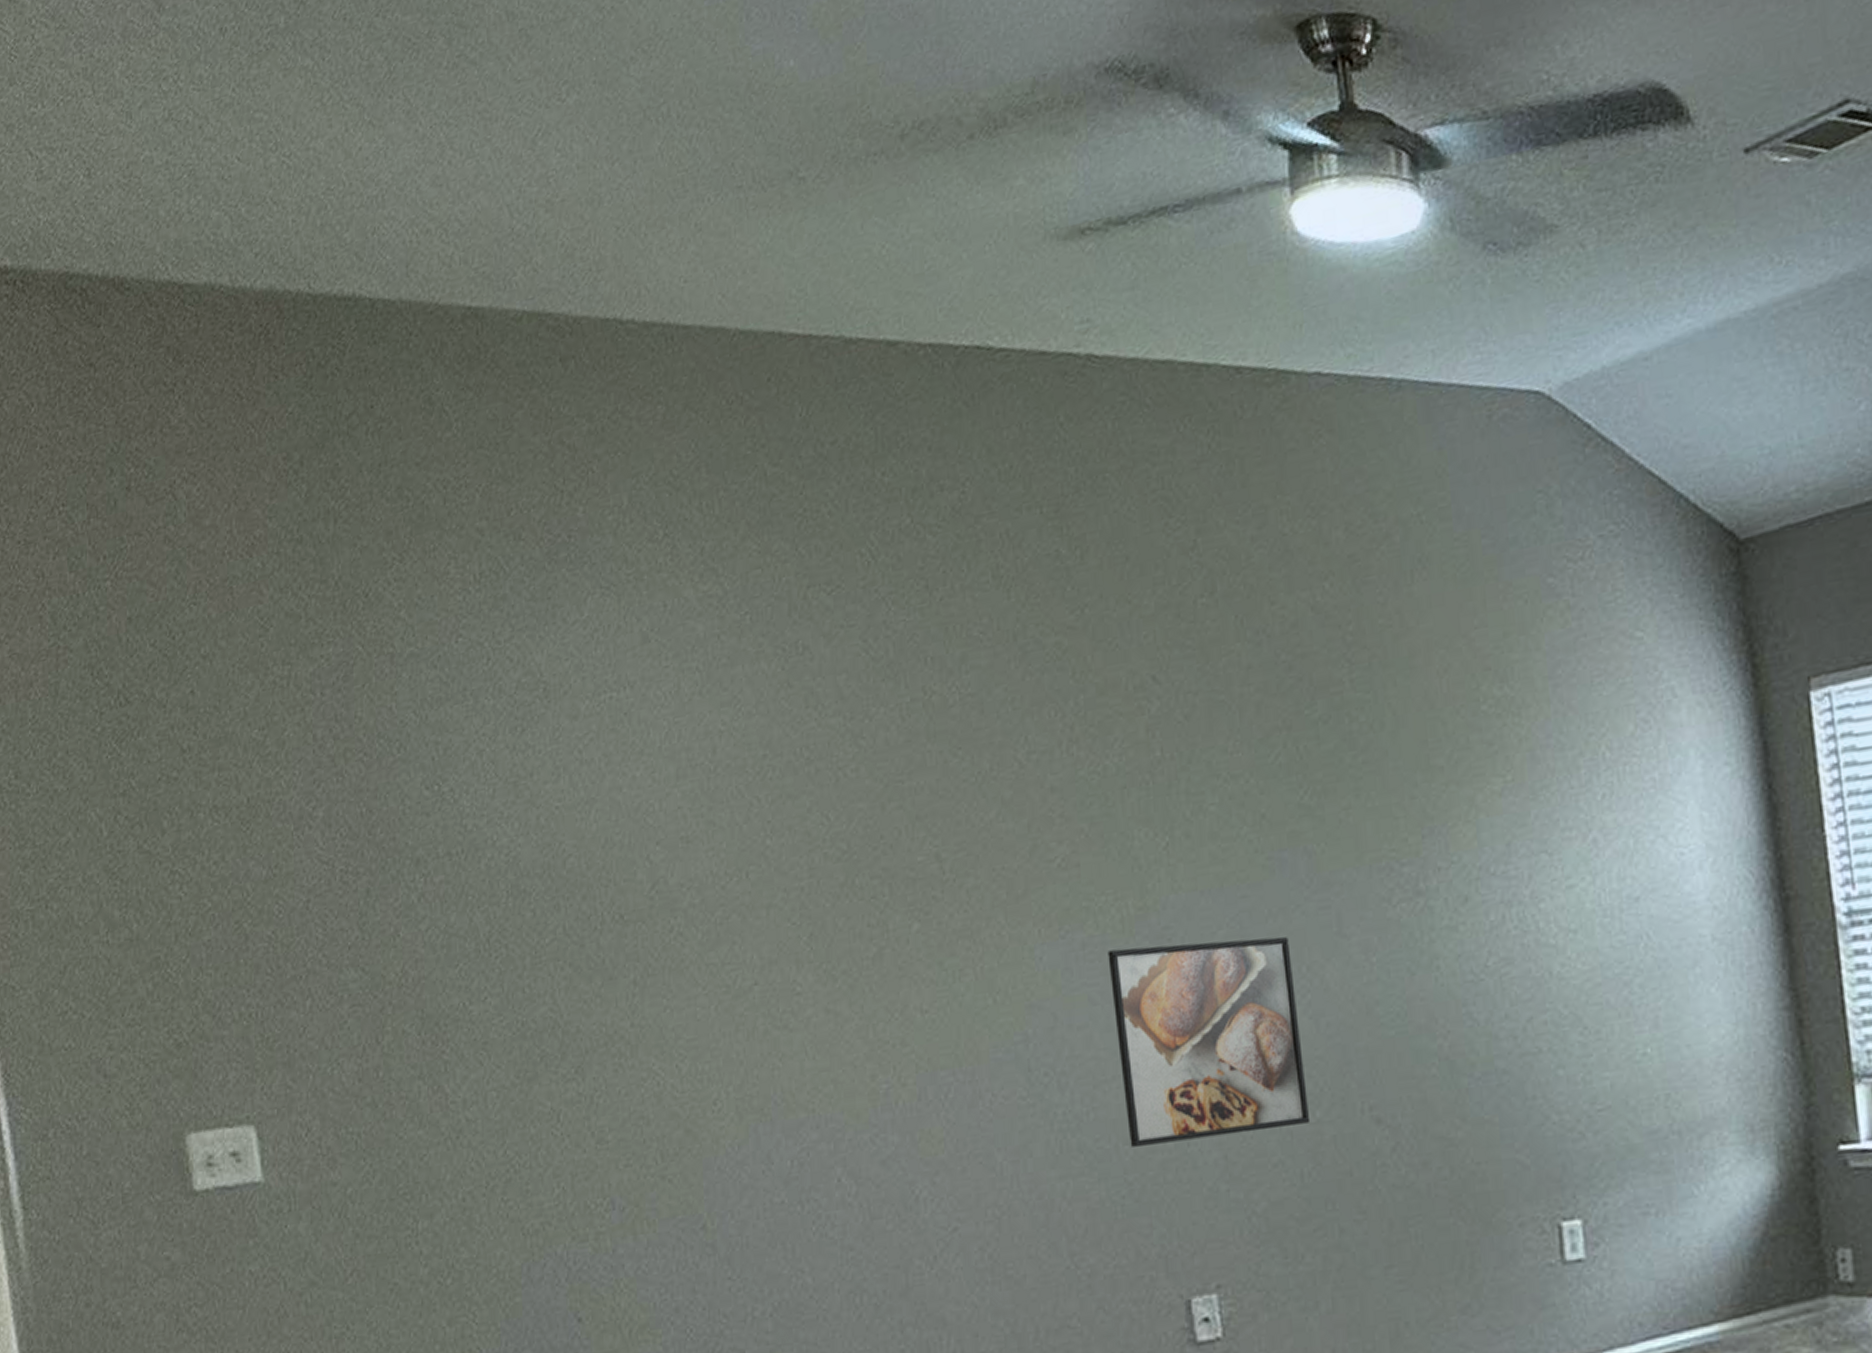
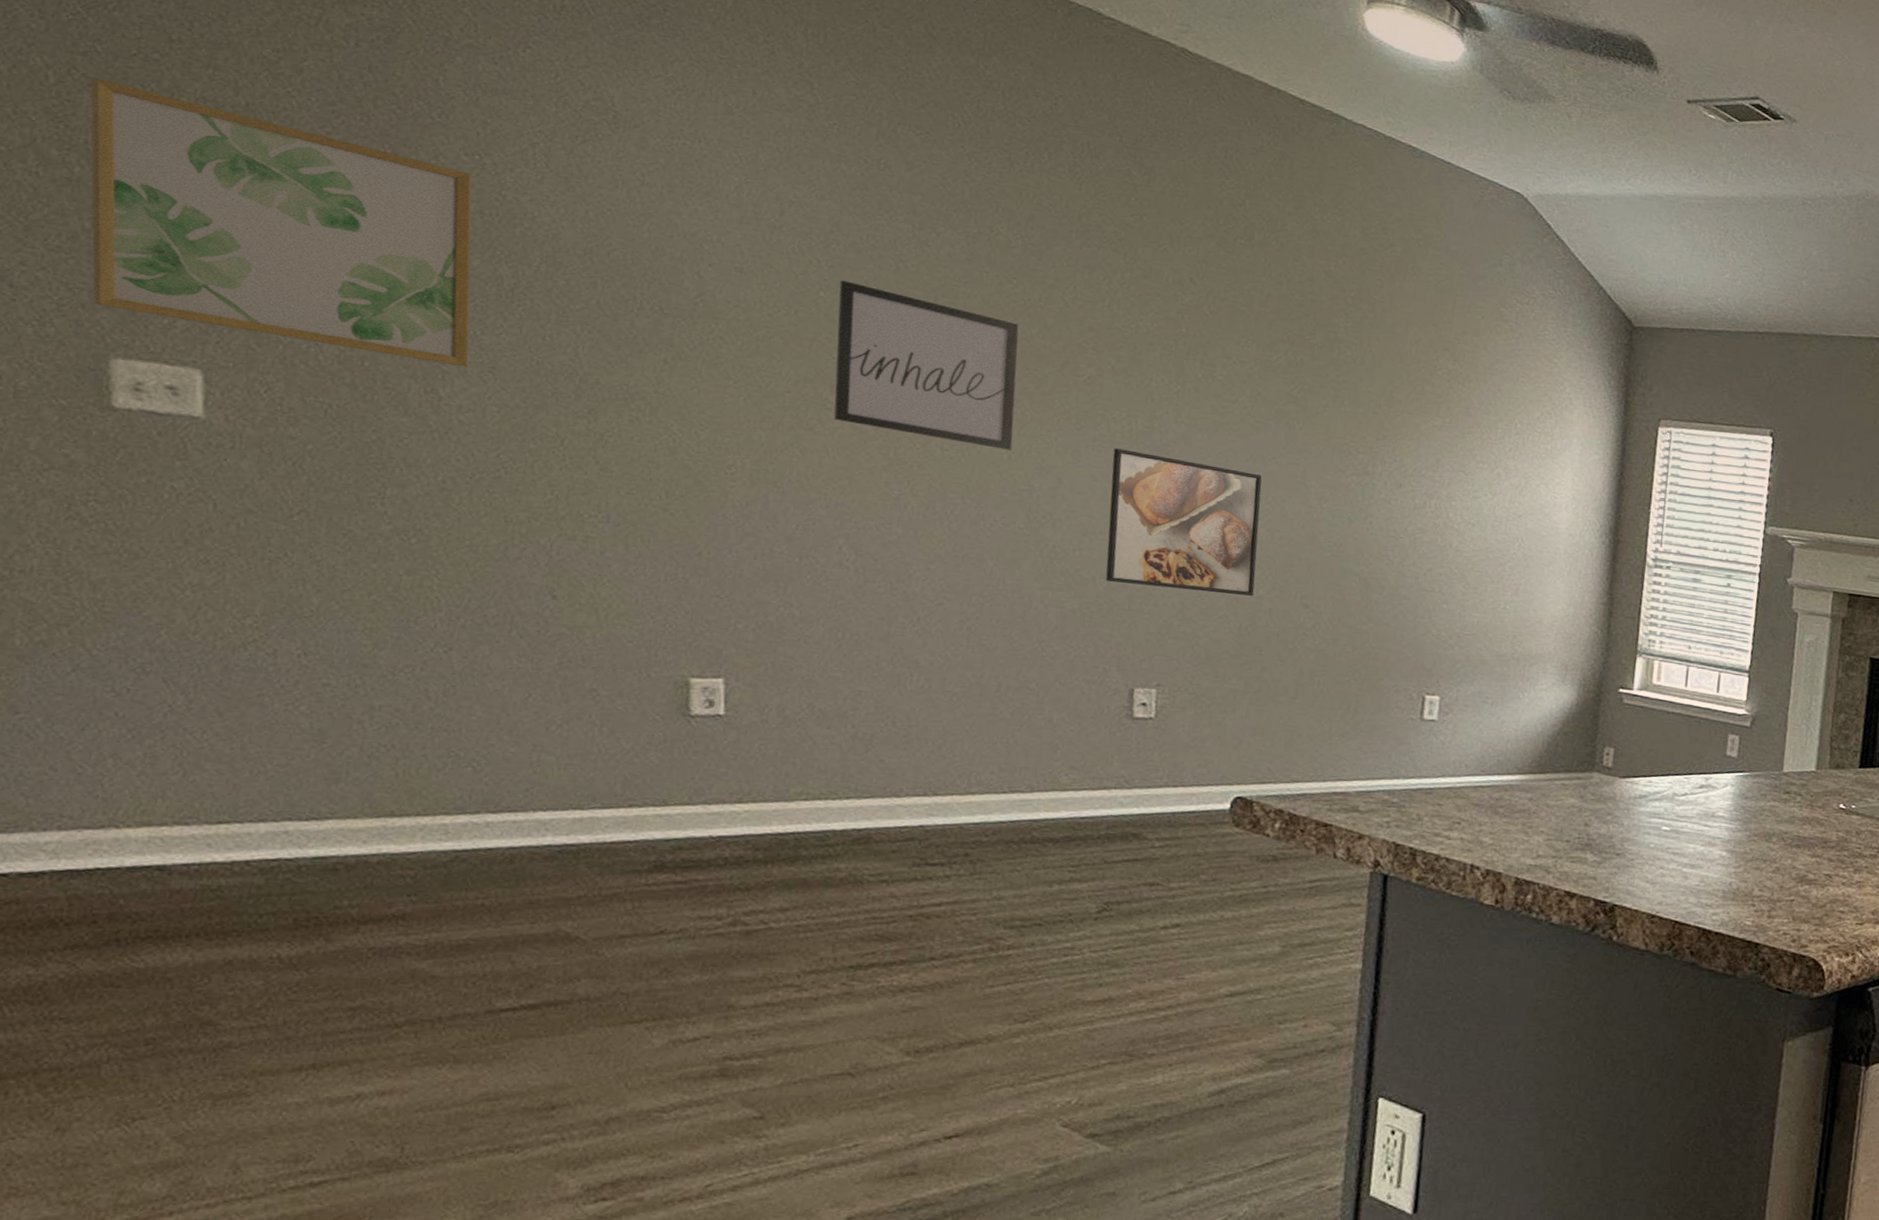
wall art: none [132,809,464,1077] -> present [90,78,472,368]
wall art: none [783,810,995,1007] -> present [833,280,1019,450]

